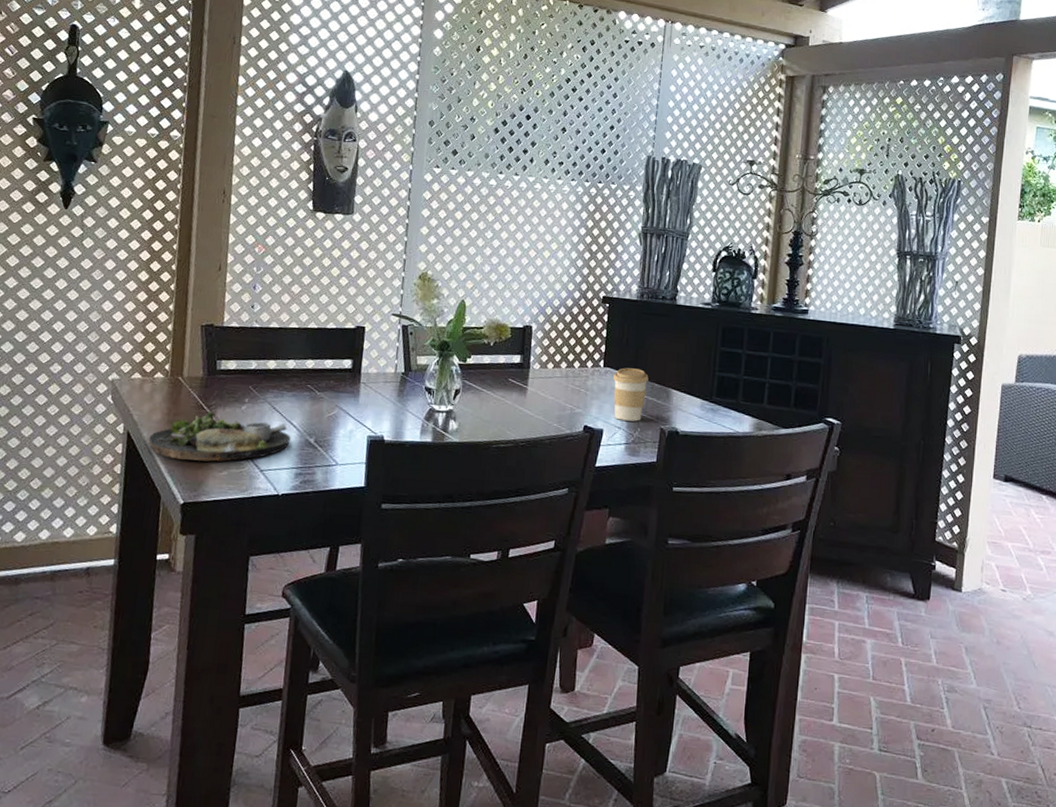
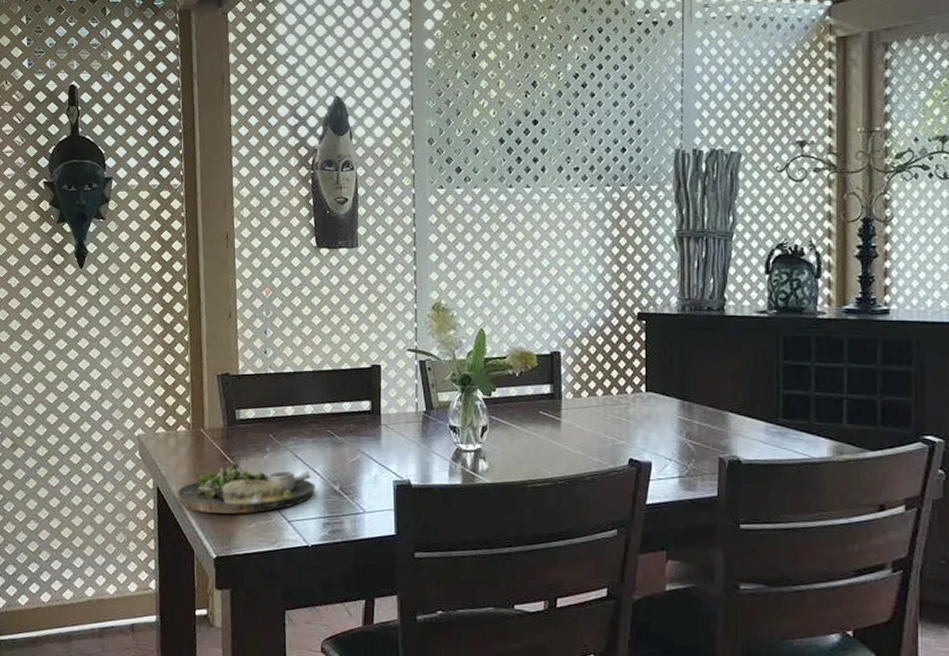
coffee cup: present [613,367,649,422] -> none [658,391,700,451]

